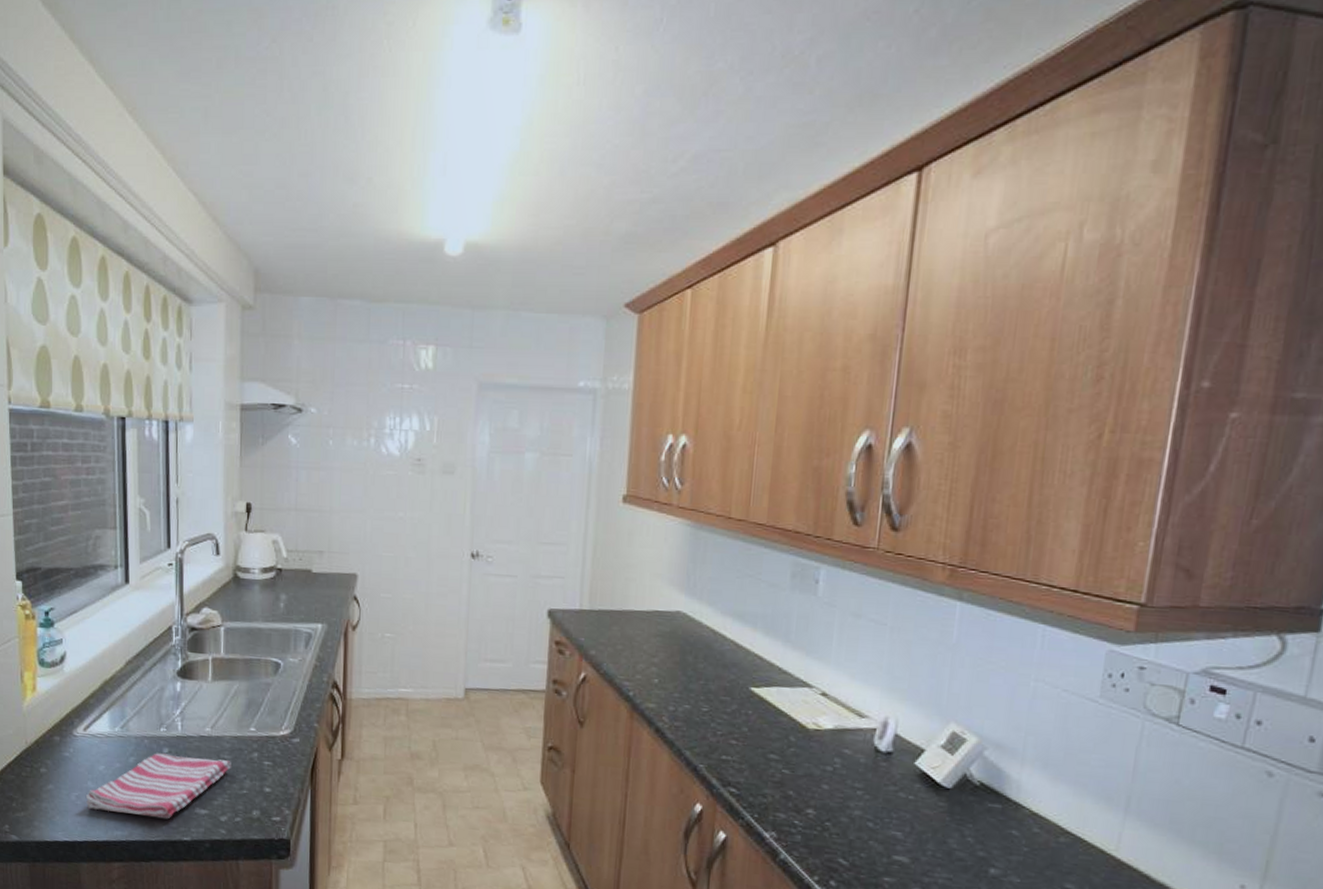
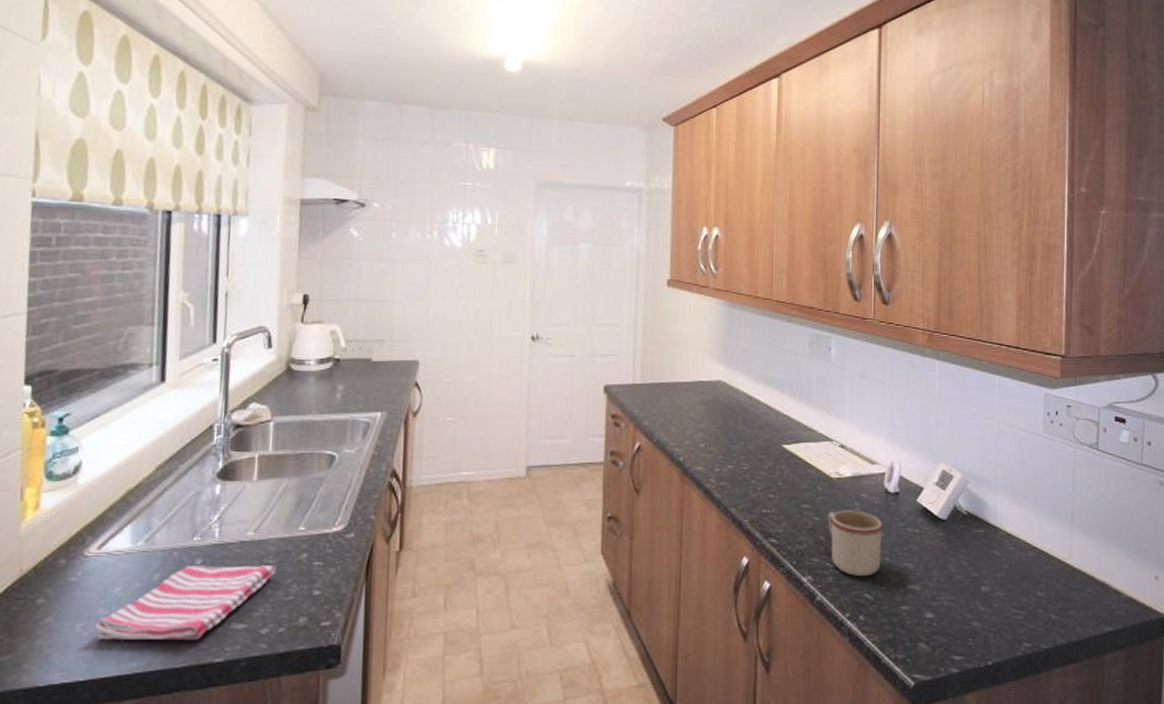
mug: none [800,765,868,841] -> present [828,510,883,577]

